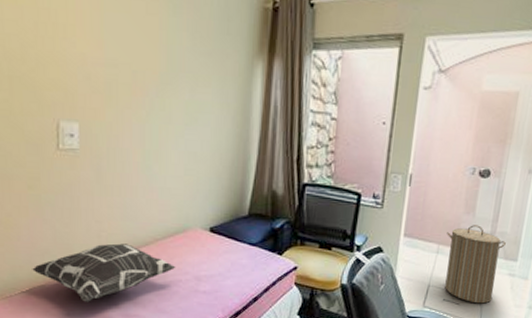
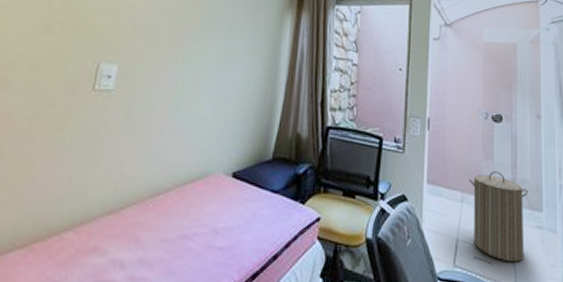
decorative pillow: present [32,243,176,302] -> none [37,190,194,262]

